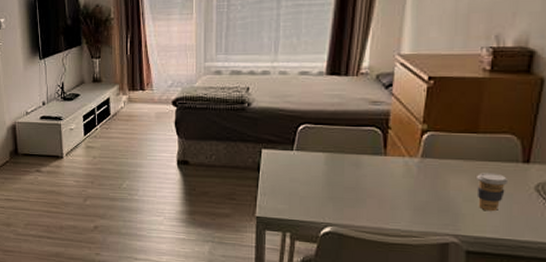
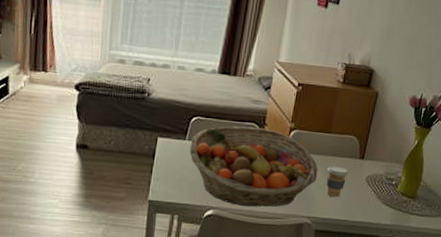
fruit basket: none [299,131,464,224] -> present [189,126,318,207]

